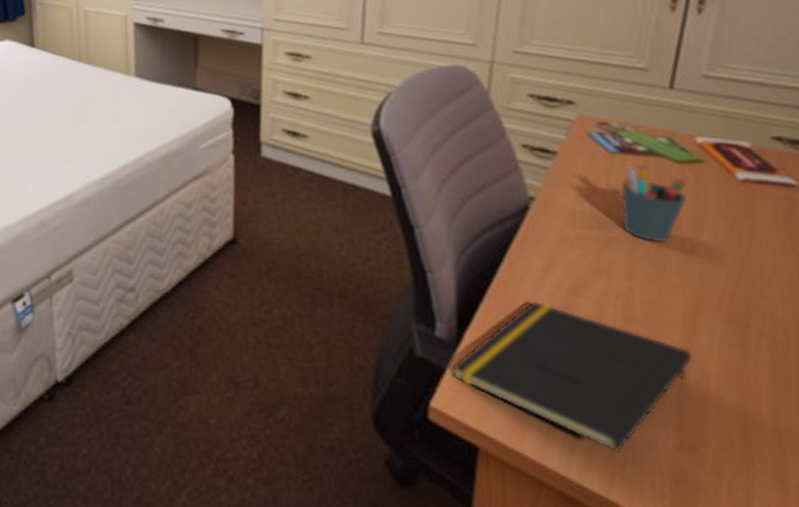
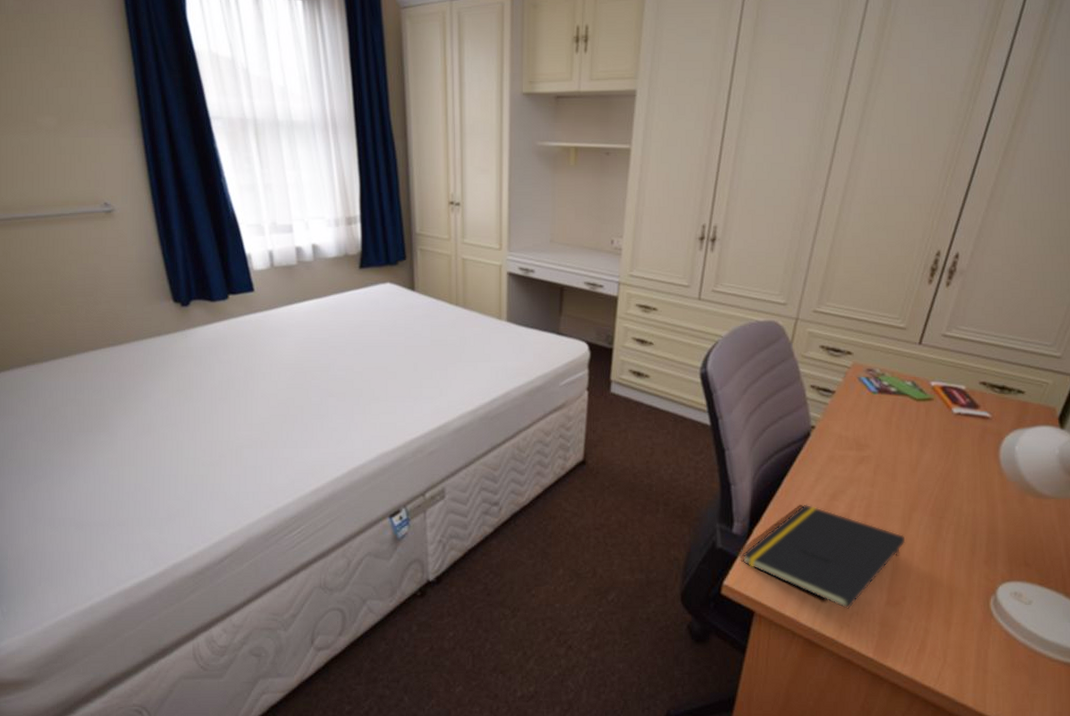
pen holder: present [621,164,687,243] -> none [873,401,920,460]

